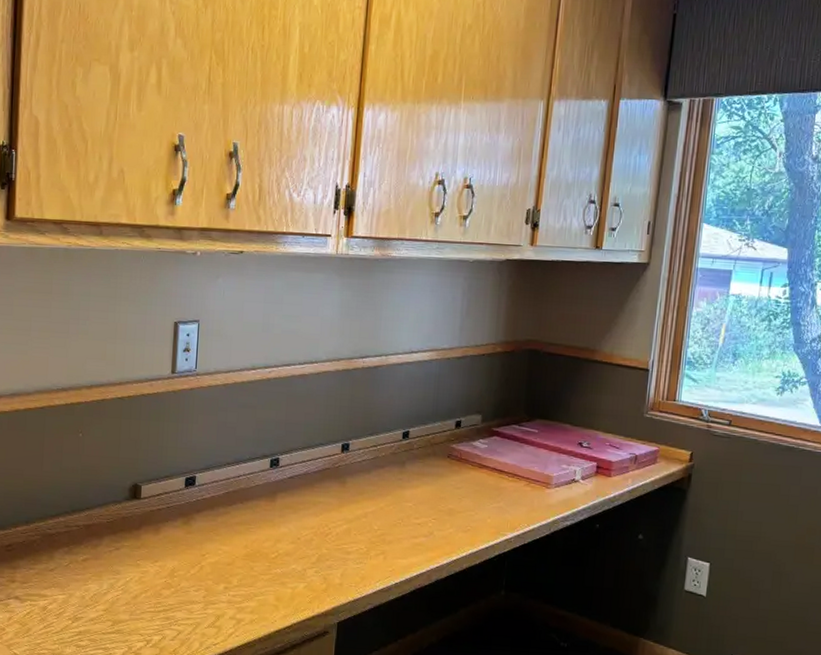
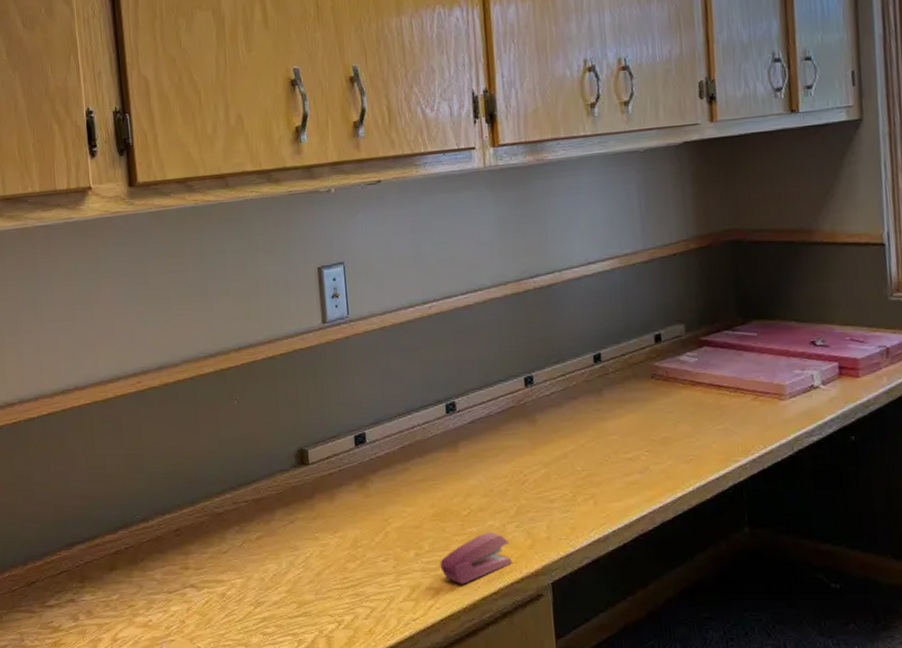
stapler: none [244,574,308,618] -> present [440,531,513,585]

